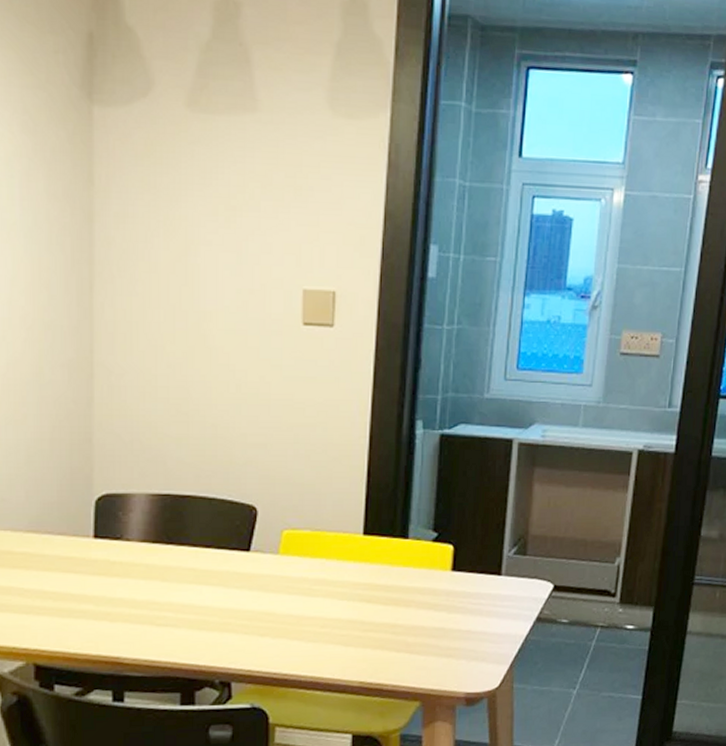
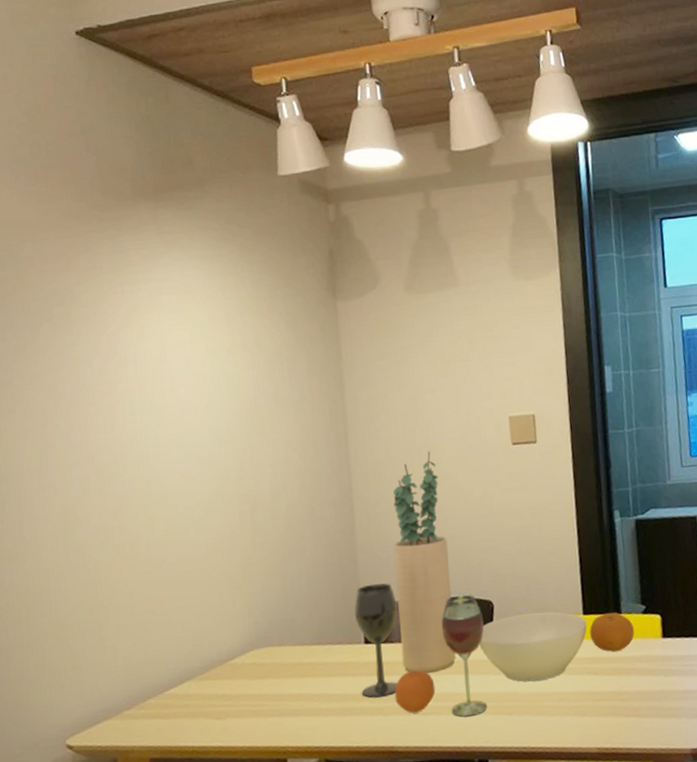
wine glass: none [83,469,138,601] -> present [354,583,398,697]
fruit: none [126,574,176,623] -> present [394,669,436,713]
vase: none [138,318,209,580] -> present [393,451,456,673]
wineglass: none [191,495,244,633] -> present [441,594,487,717]
bowl: none [235,525,366,602] -> present [479,611,587,682]
fruit: none [368,536,421,580] -> present [589,612,635,652]

